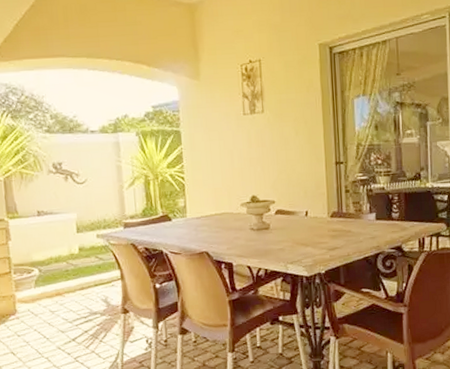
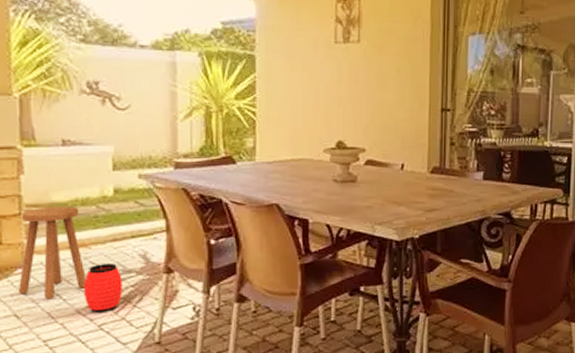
stool: none [11,263,63,339] -> present [17,206,86,300]
lantern: none [61,307,91,349] -> present [83,261,123,314]

